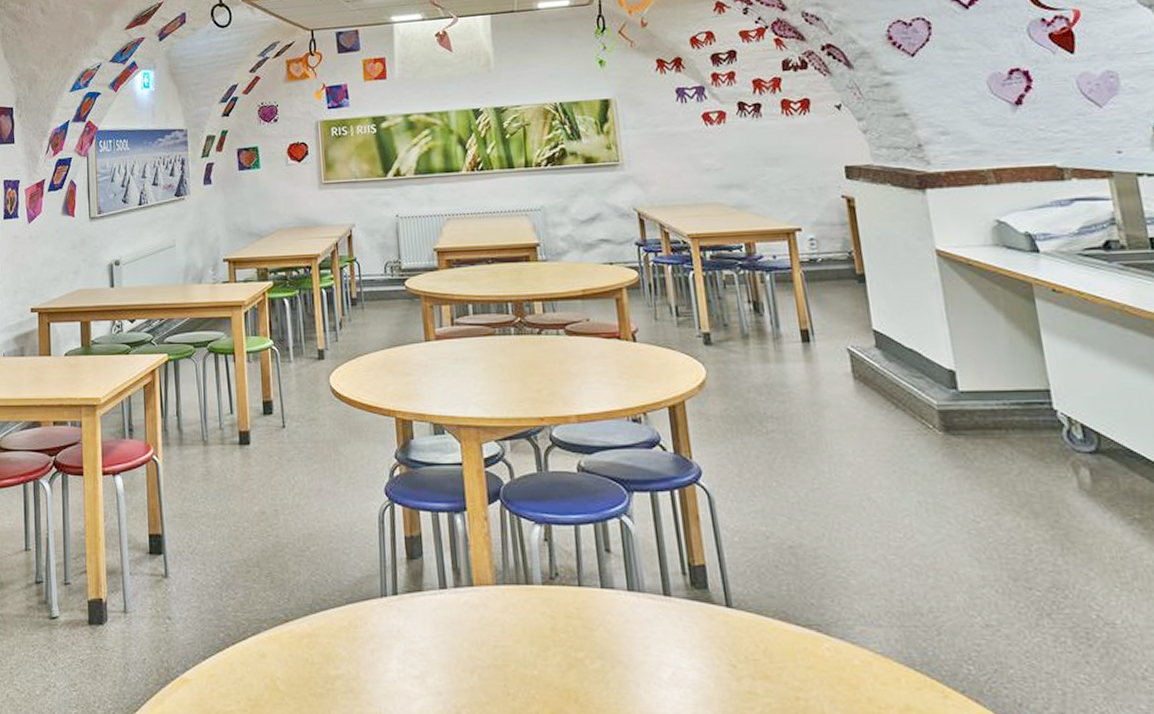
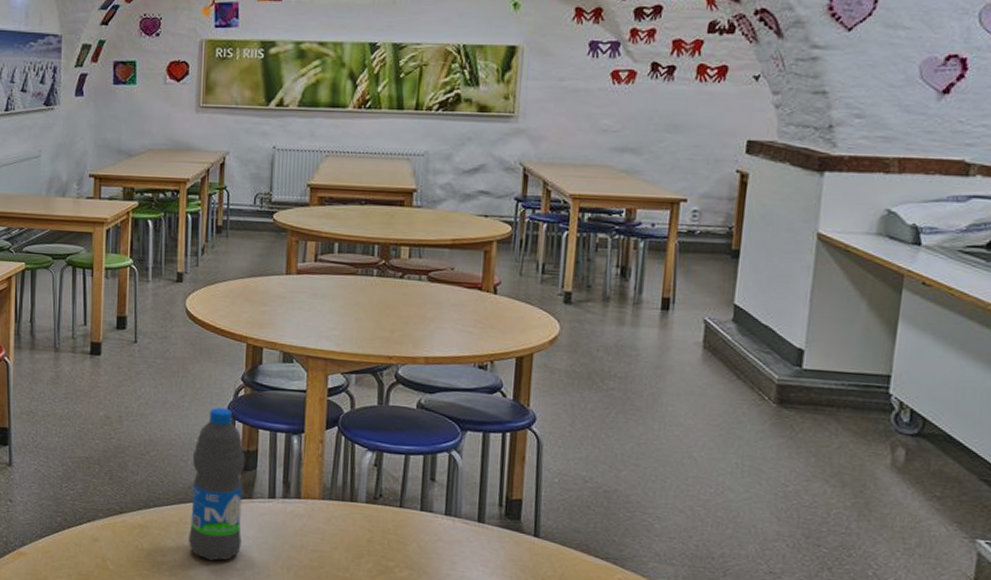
water bottle: none [354,490,418,669] -> present [189,407,245,561]

